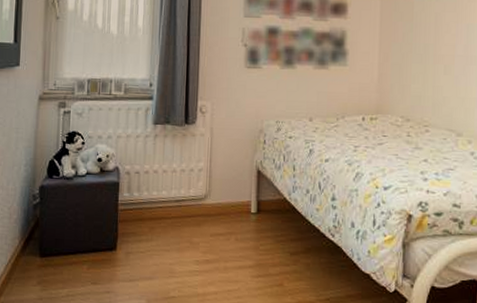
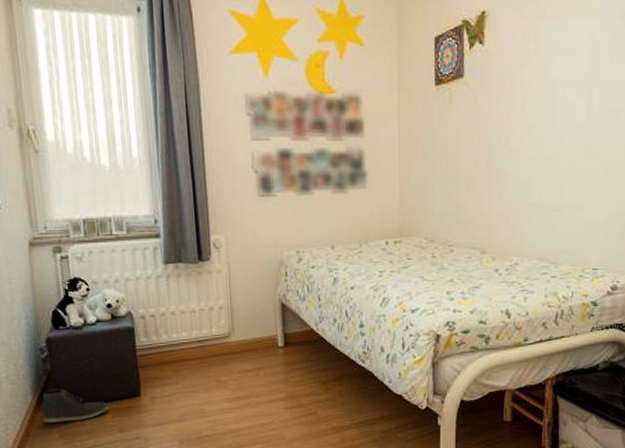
sneaker: none [26,235,86,269] -> present [42,388,109,424]

